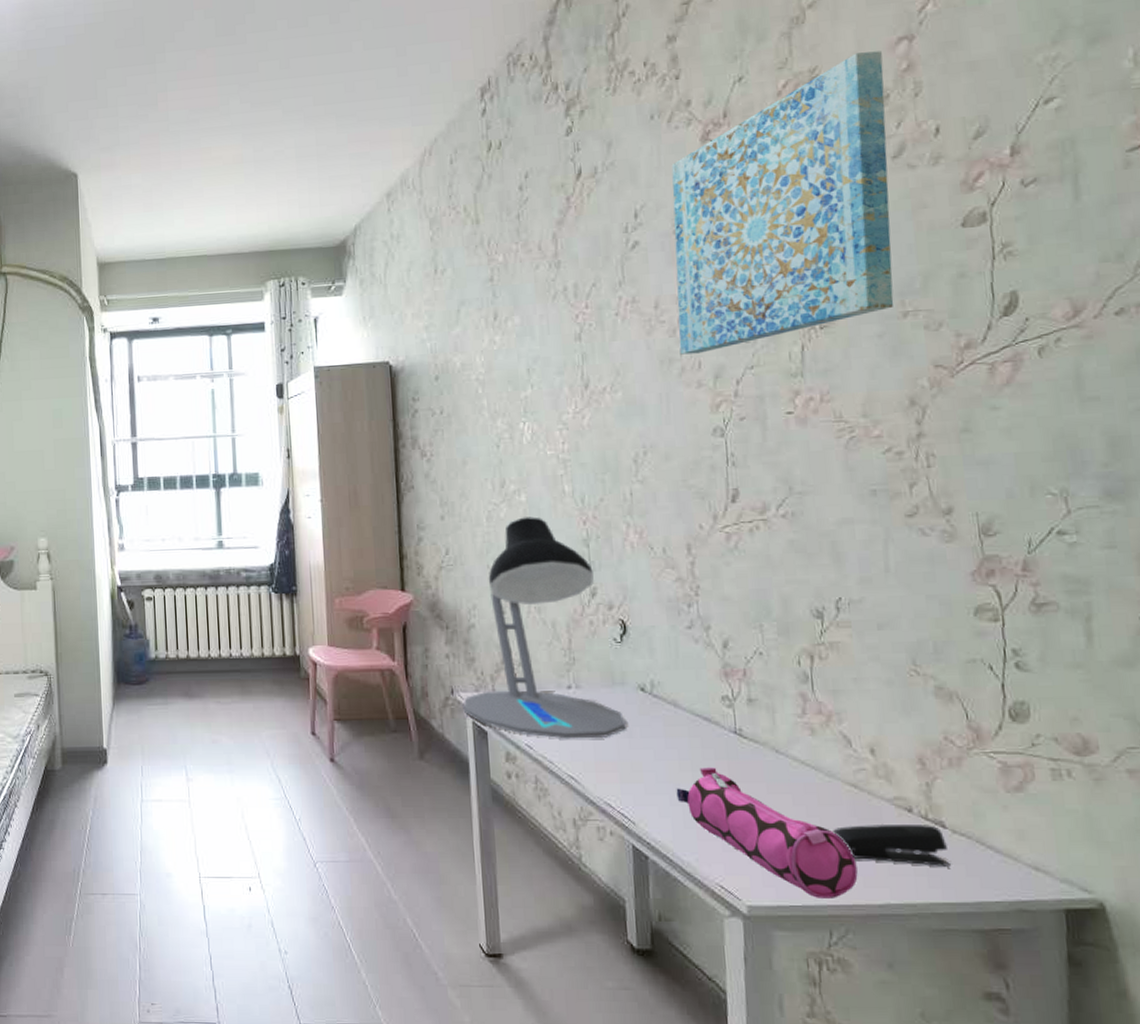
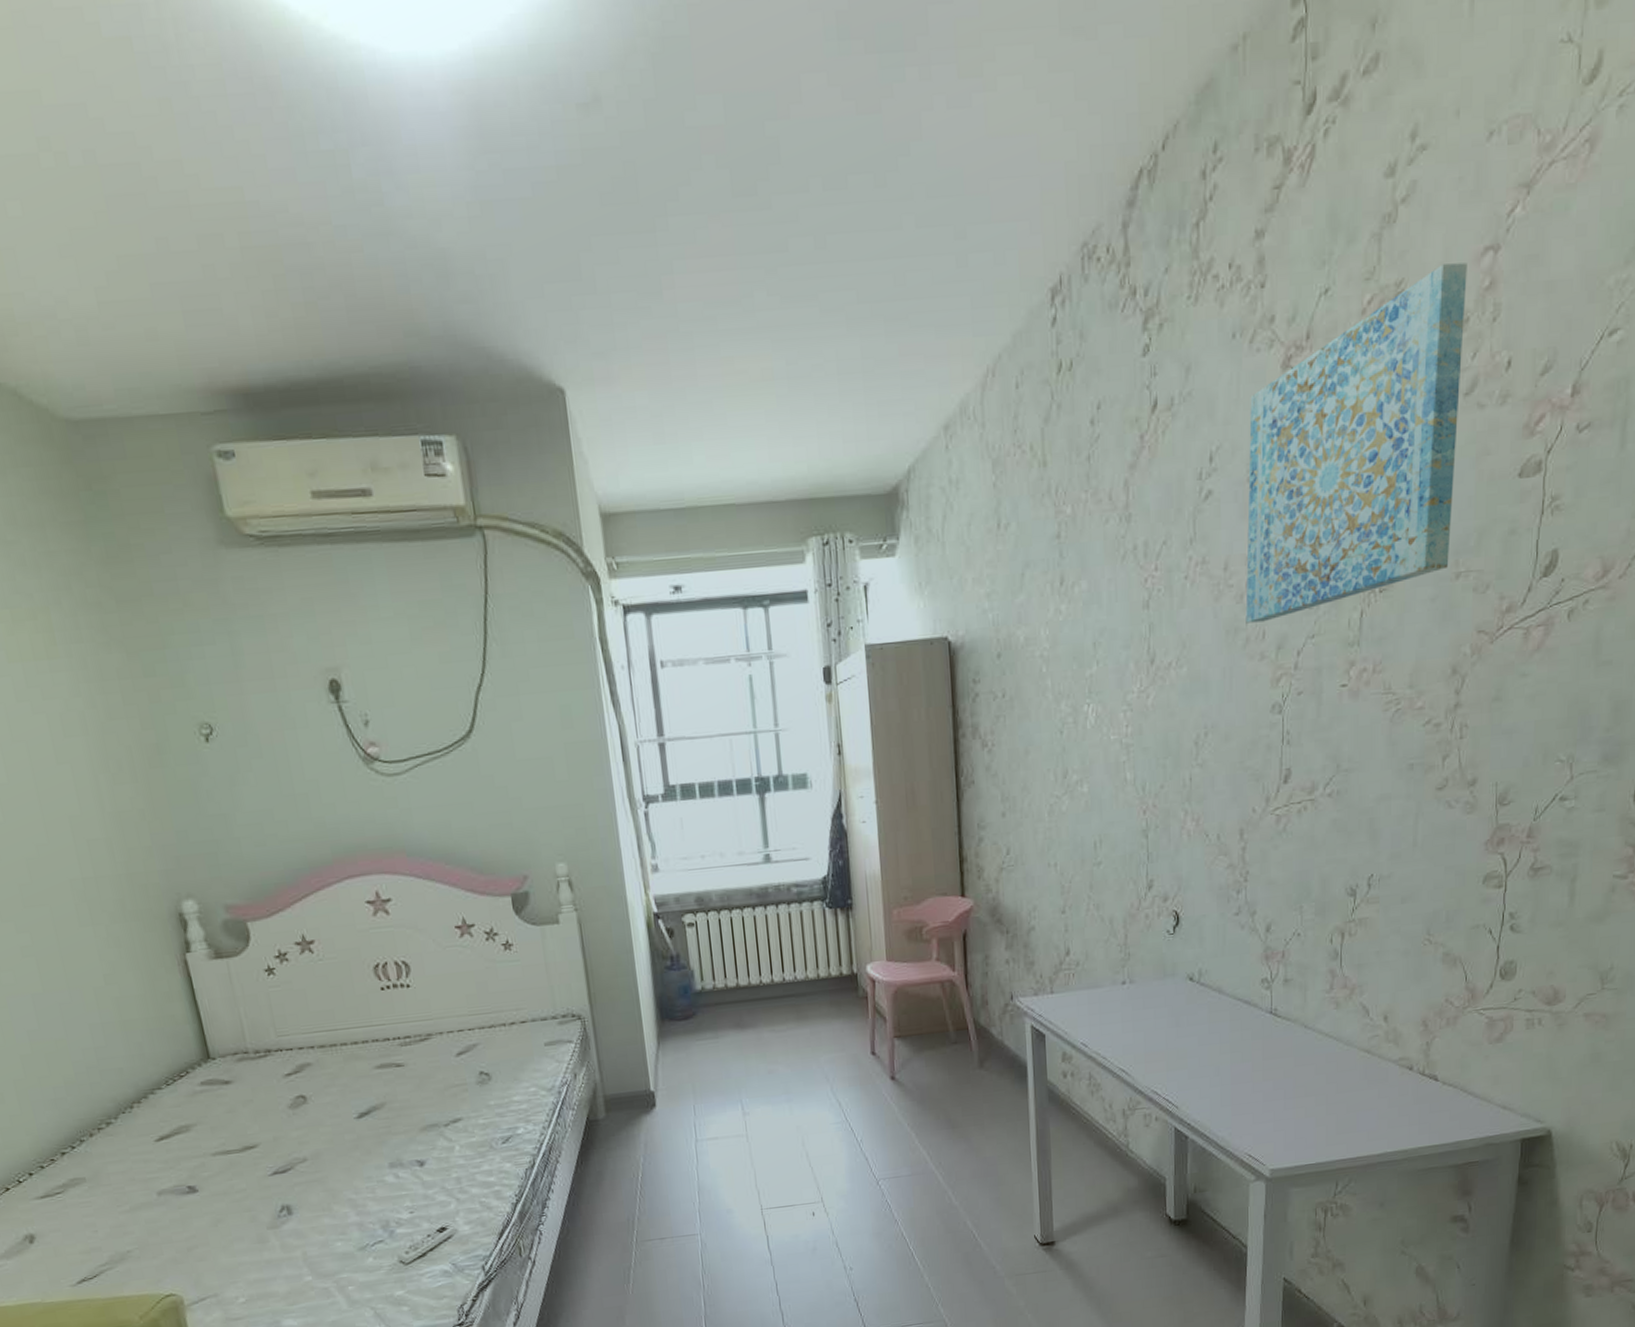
desk lamp: present [463,517,627,739] -> none [1022,808,1176,1035]
pencil case: present [676,767,858,898] -> none [1216,1047,1363,1155]
stapler: present [833,823,950,866] -> none [1346,1079,1438,1117]

